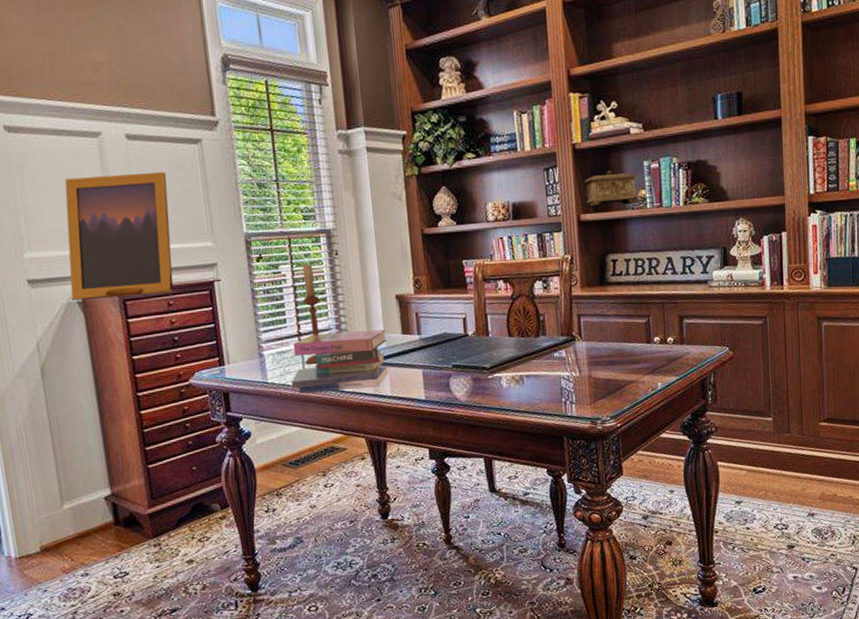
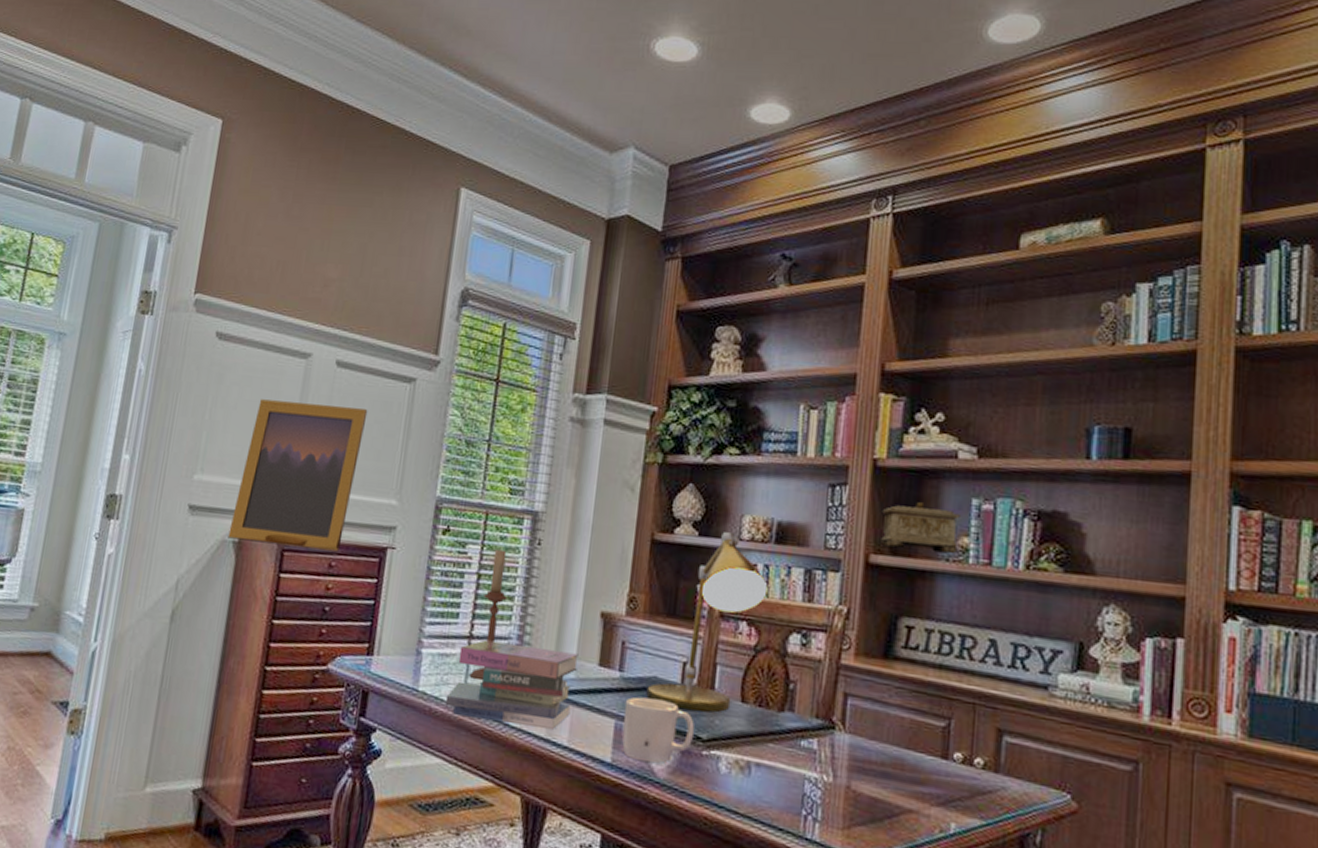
mug: none [427,347,480,394] -> present [622,696,694,764]
desk lamp: none [440,218,514,352] -> present [646,532,768,714]

